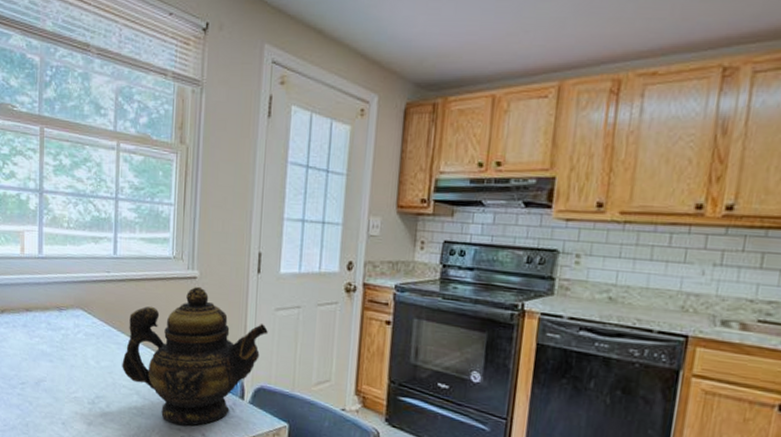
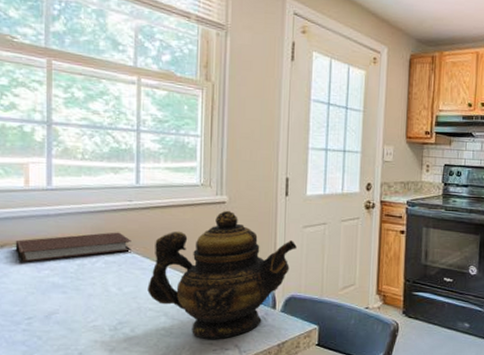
notebook: none [13,303,108,329] -> present [15,232,131,263]

